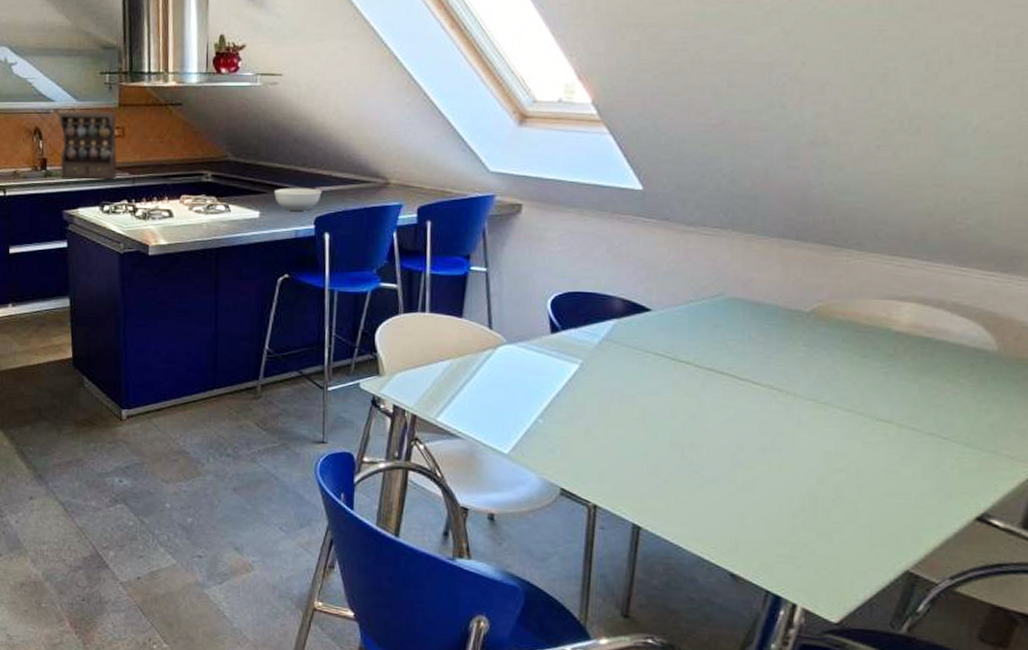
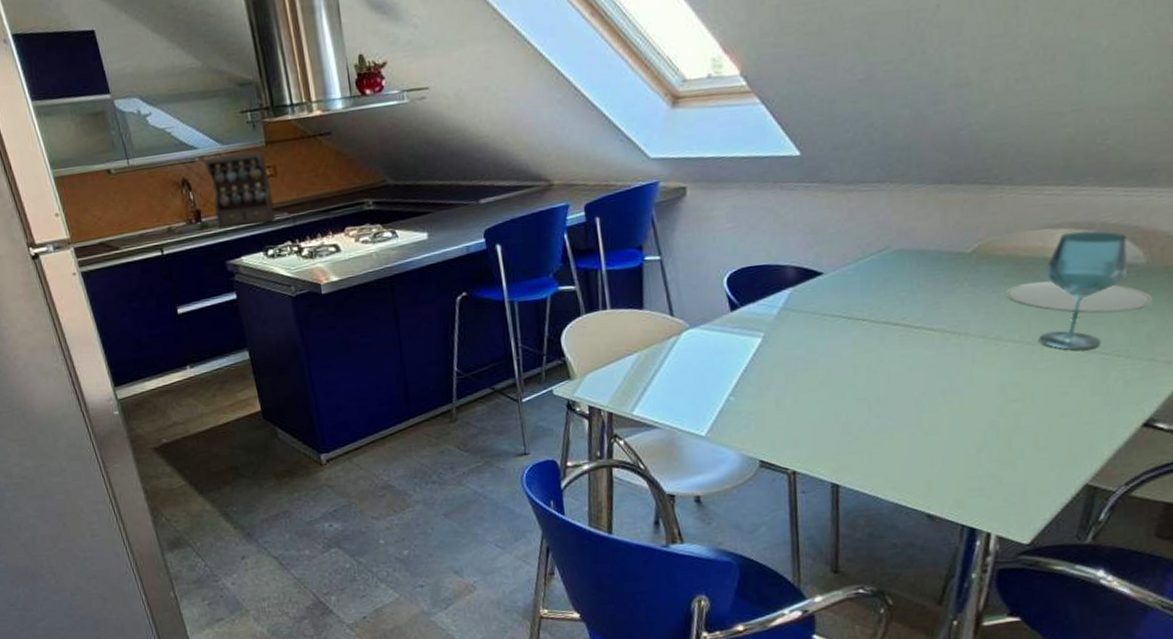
bowl: present [273,188,322,211] -> none [438,201,487,228]
plate: none [842,352,1001,398] -> present [1006,281,1153,314]
wine glass: none [872,307,979,430] -> present [1039,230,1128,350]

